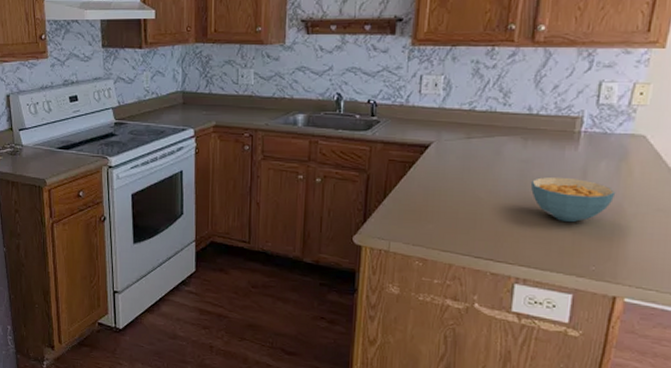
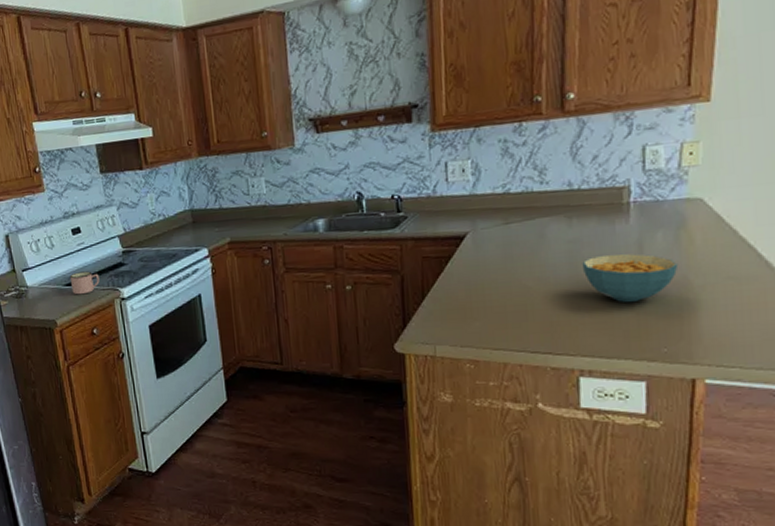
mug: none [63,137,90,159] -> present [69,271,100,295]

